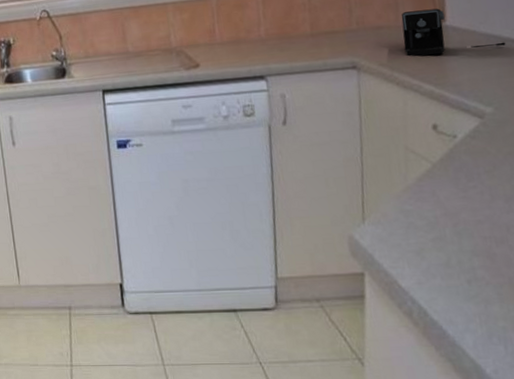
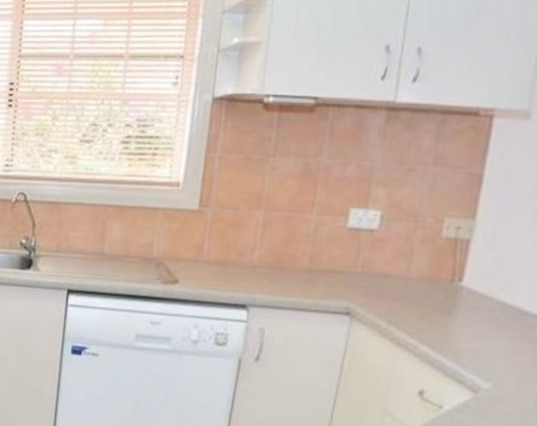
coffee maker: present [401,8,506,57] -> none [408,263,524,319]

